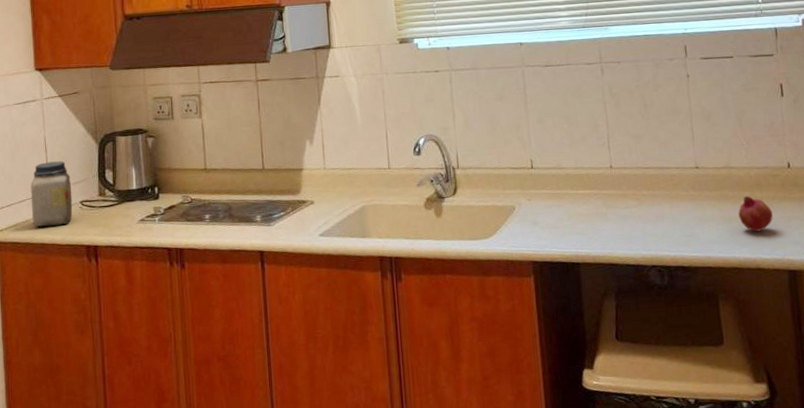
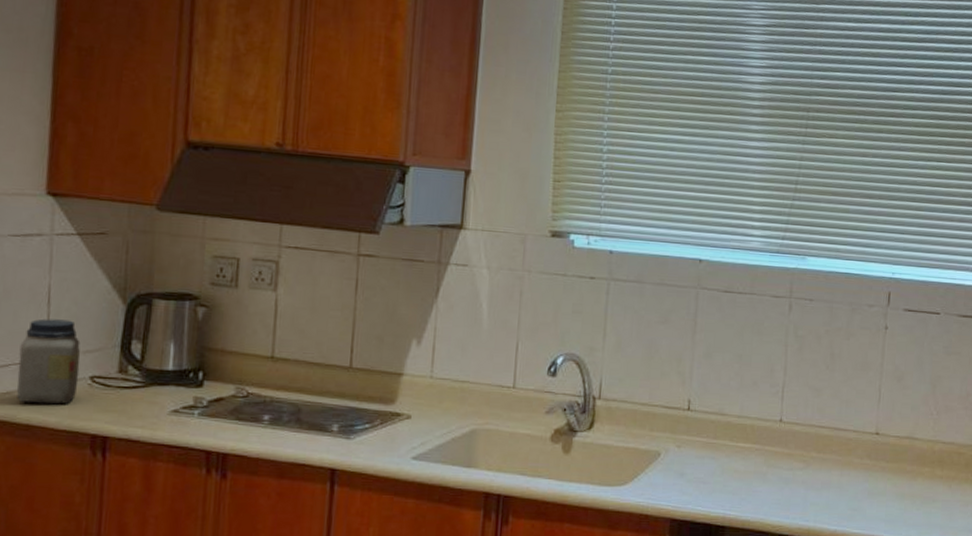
fruit: present [738,195,773,232] -> none [913,472,950,514]

